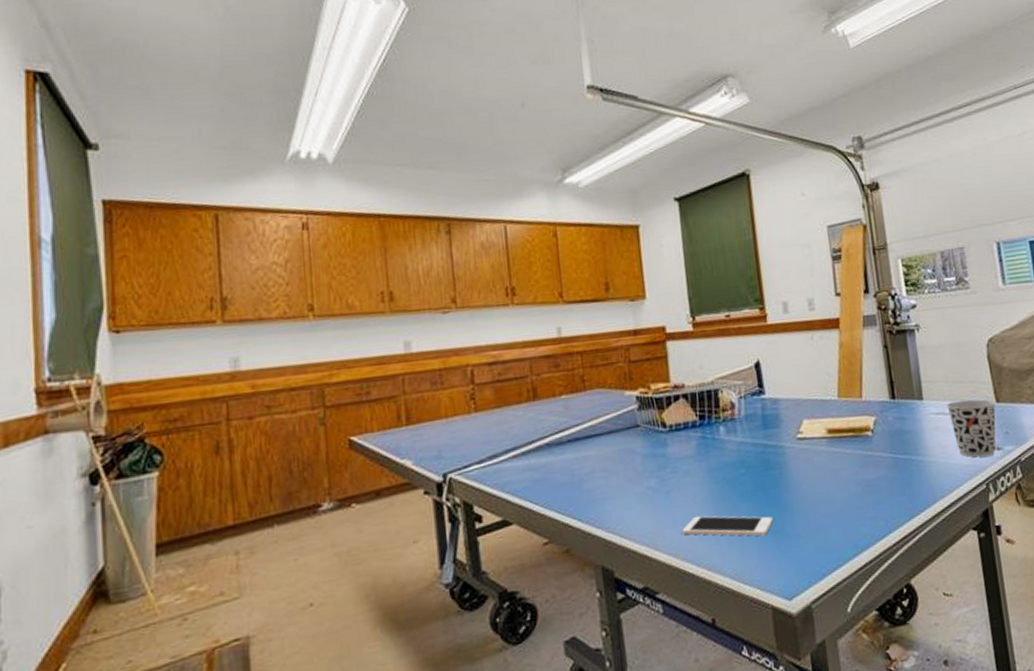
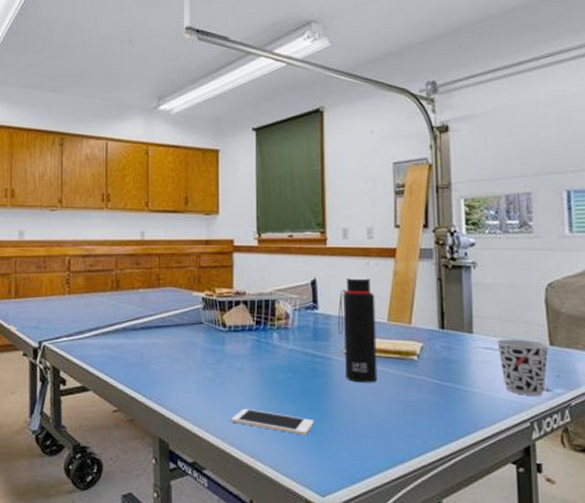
water bottle: none [786,353,834,469] -> present [337,277,378,383]

